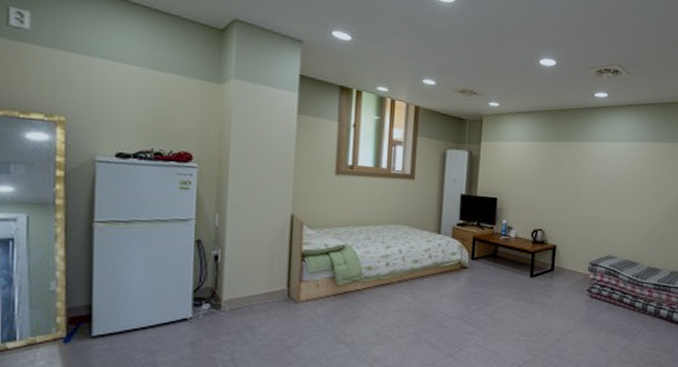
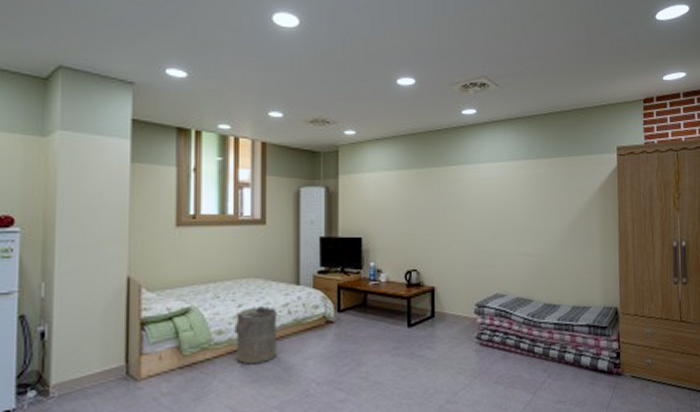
laundry hamper: none [382,248,420,298] -> present [234,305,278,365]

